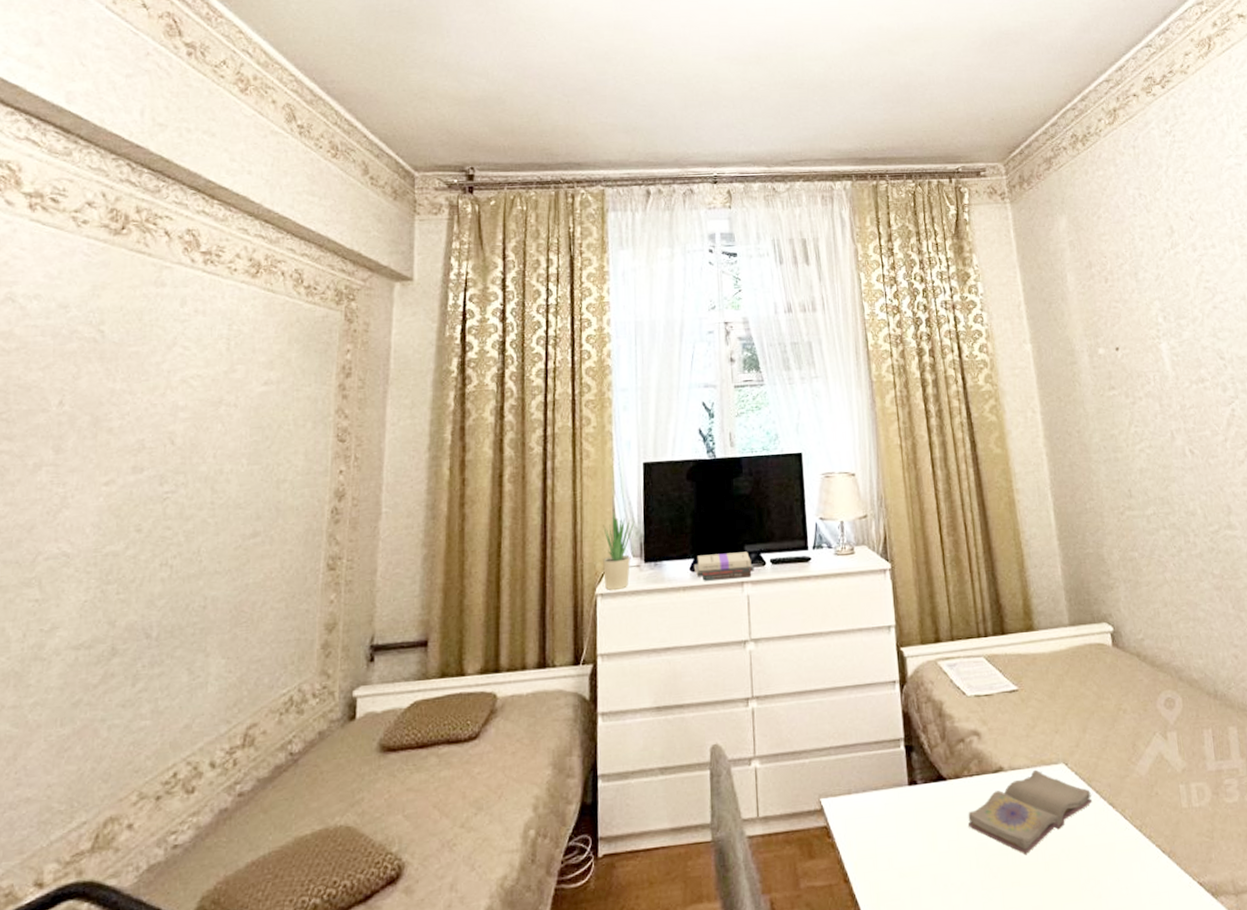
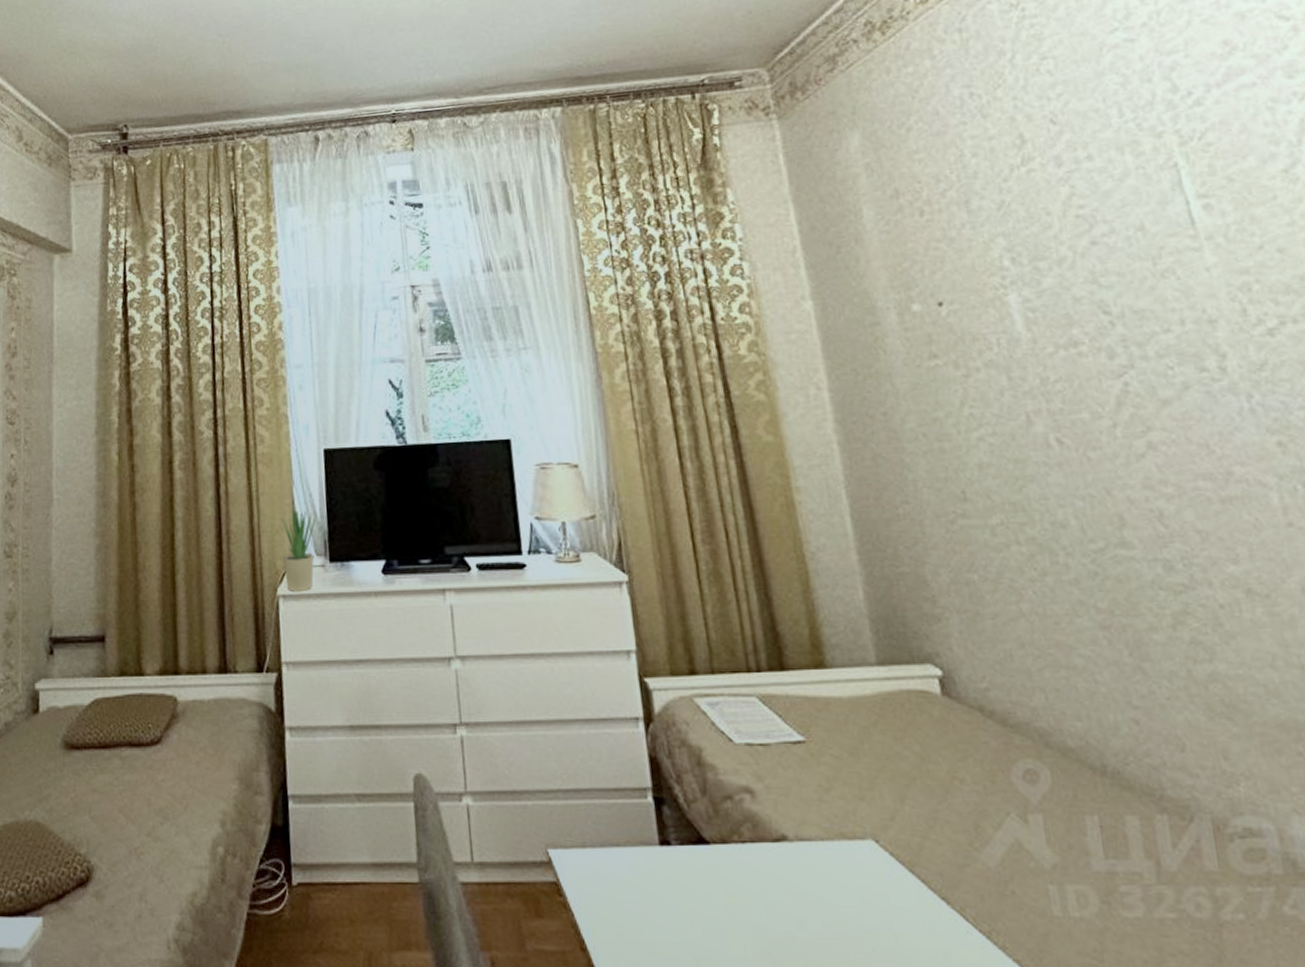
books: present [693,551,754,582] -> none [385,554,458,587]
diary: present [968,769,1093,854] -> none [740,843,917,947]

